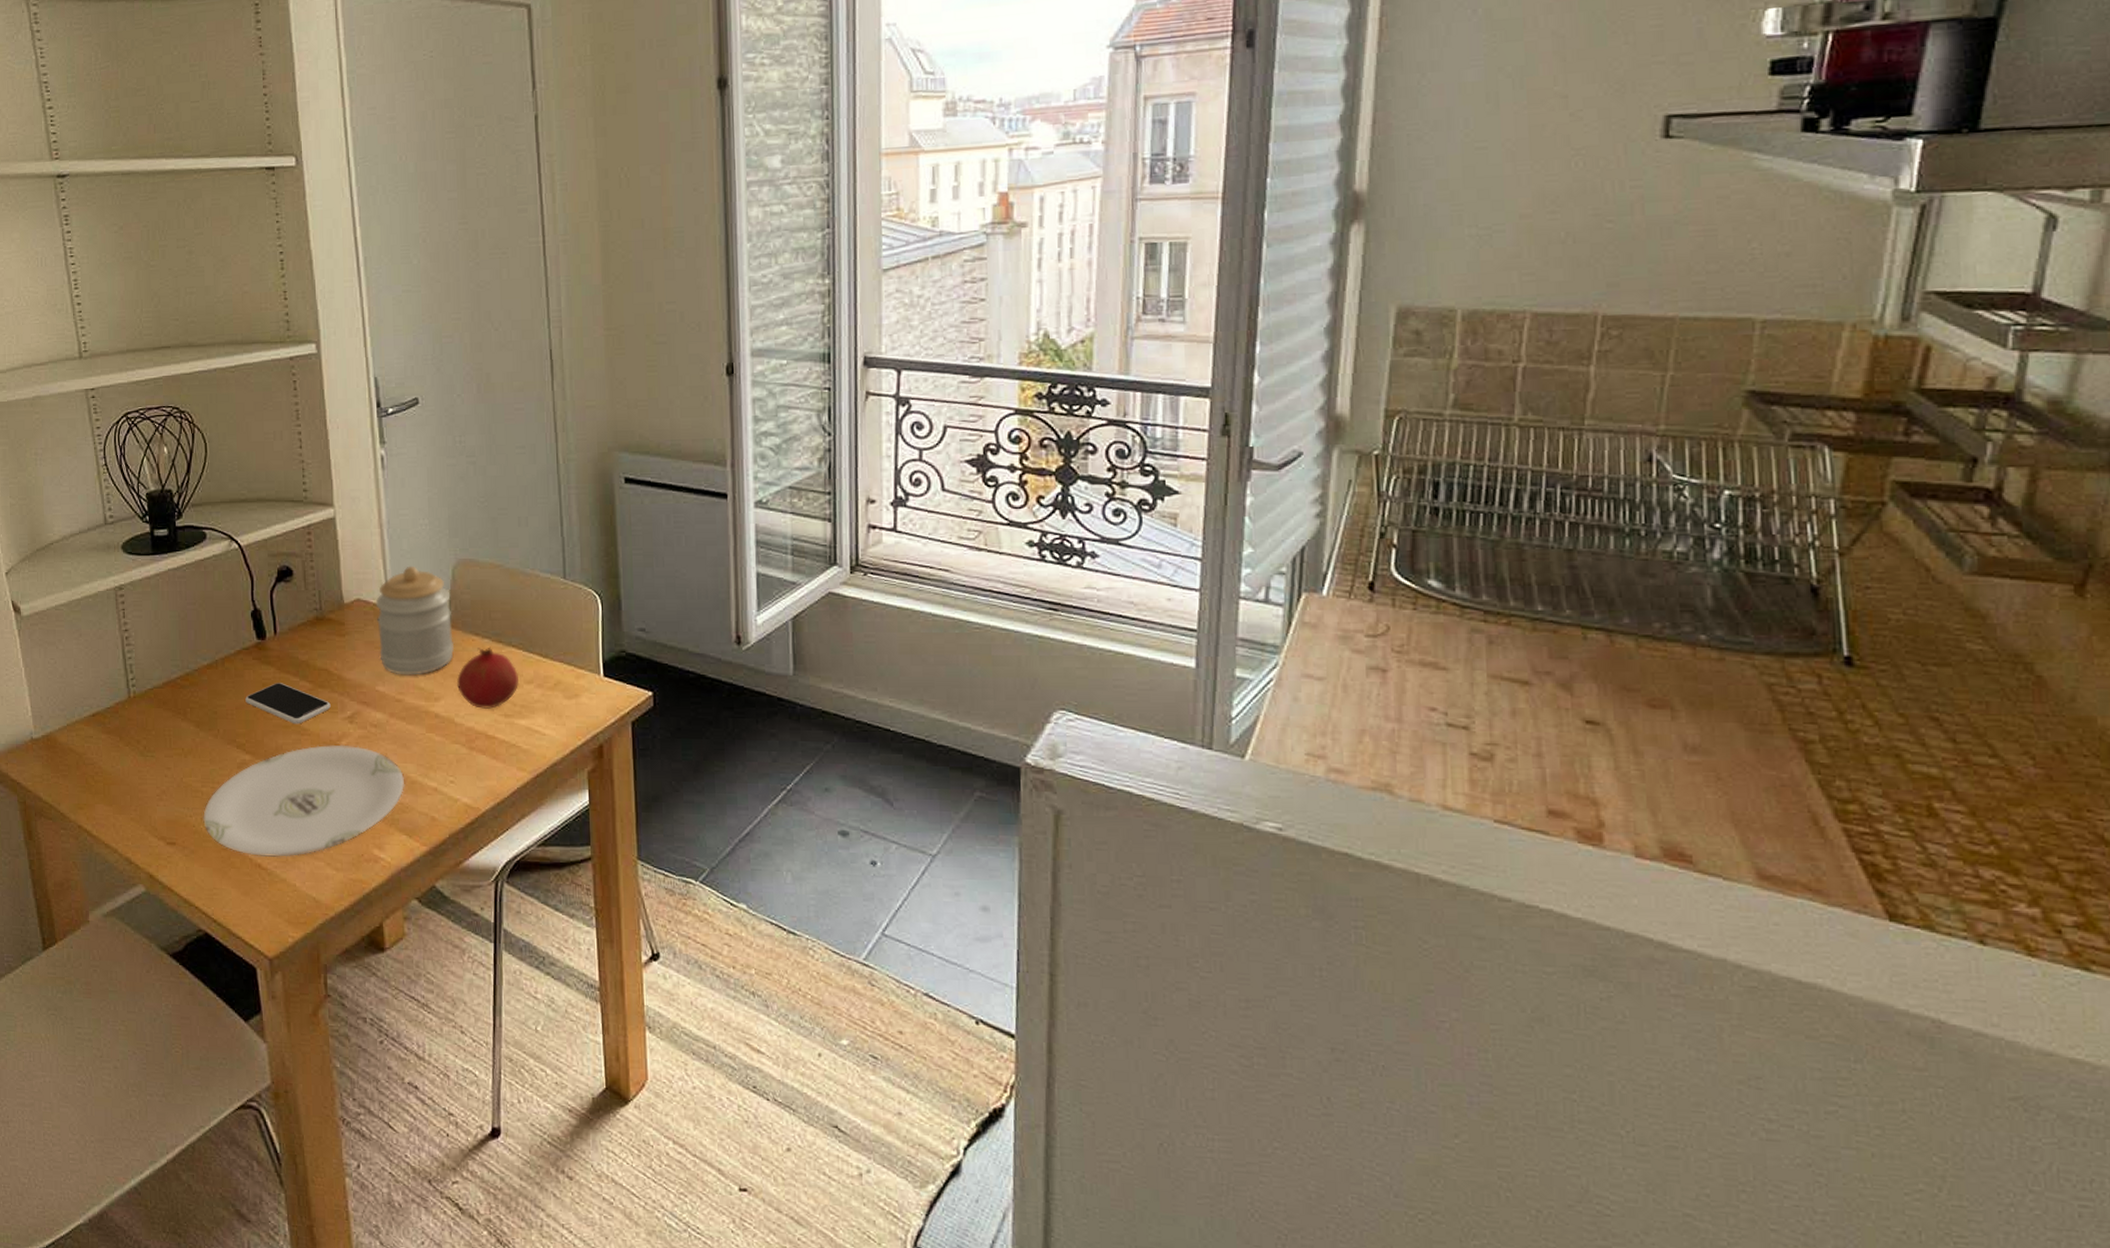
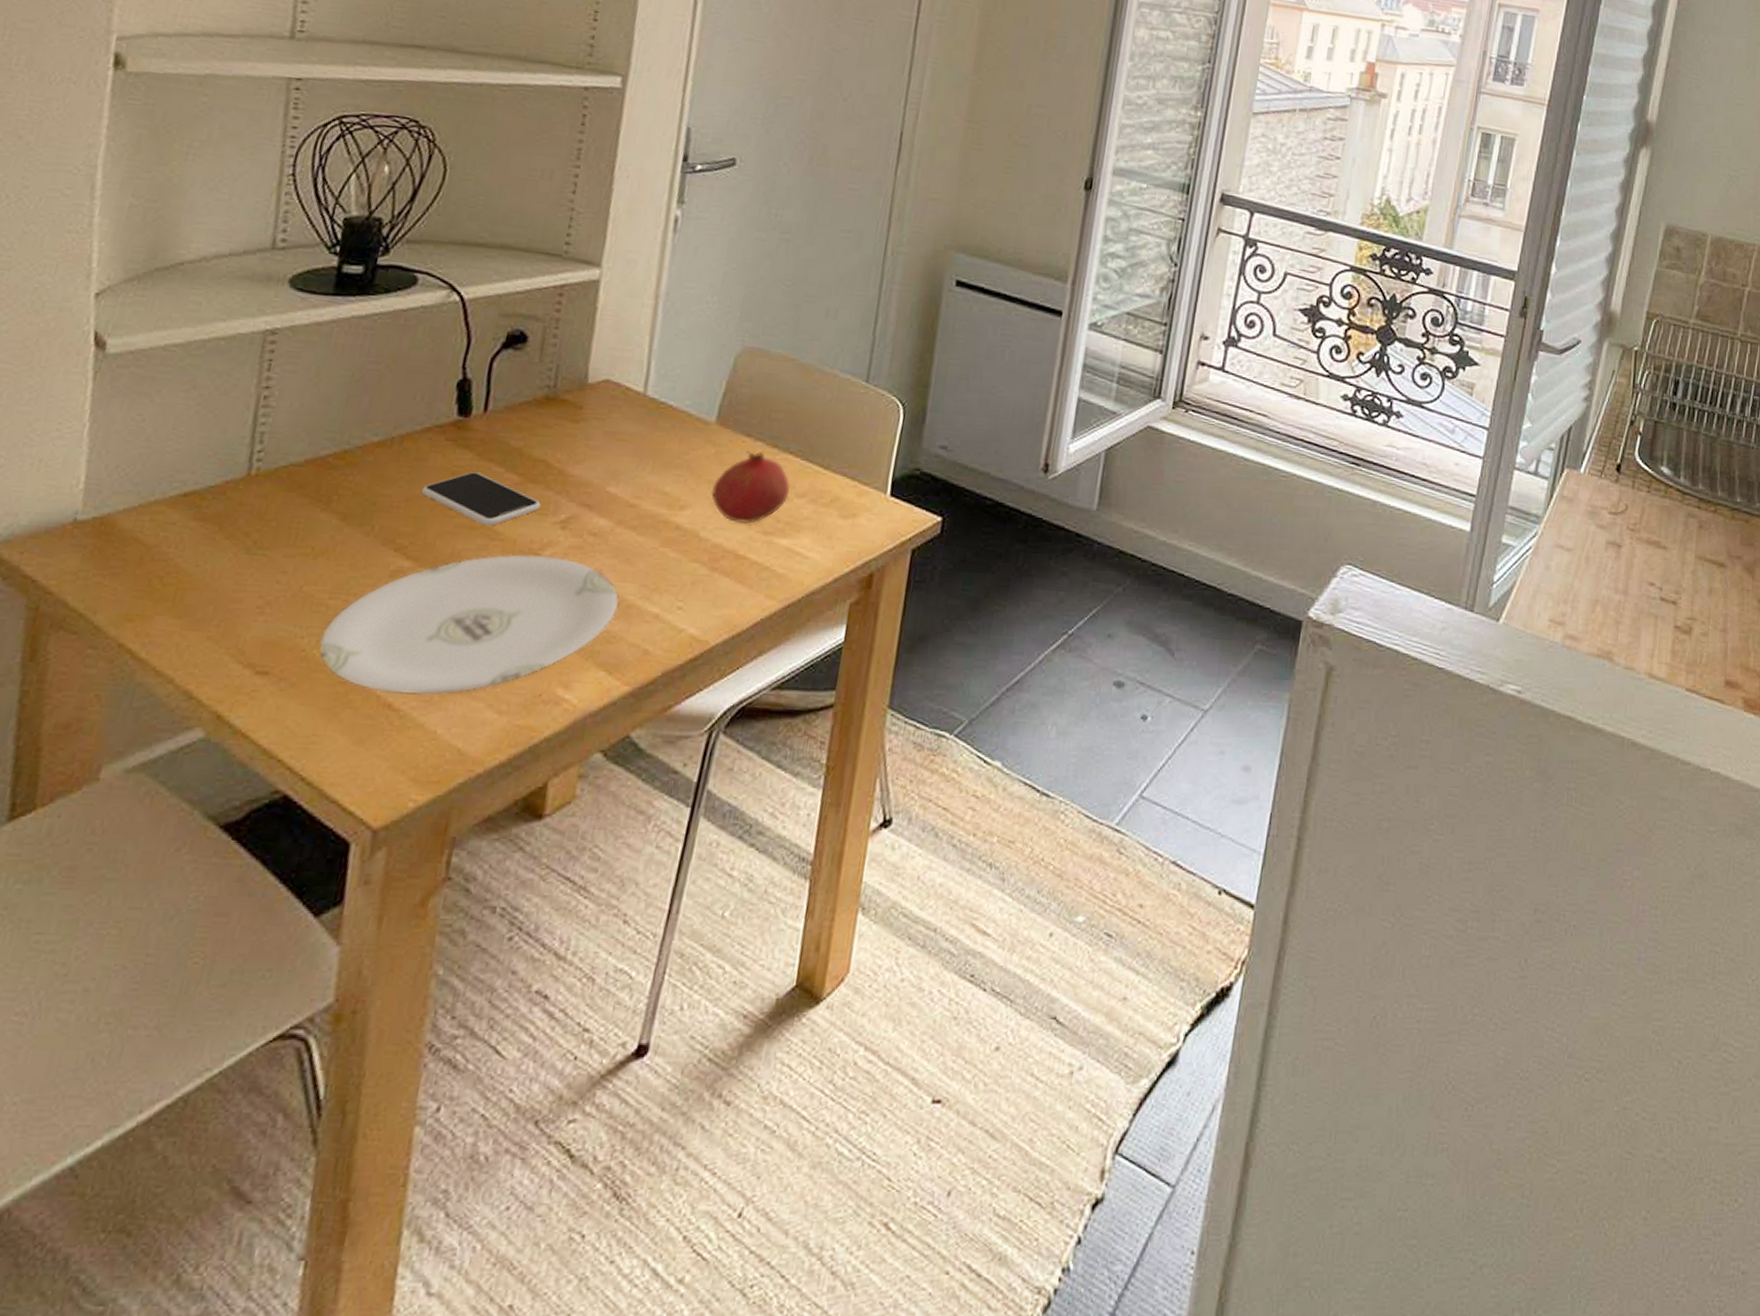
jar: present [375,566,455,675] -> none [620,347,727,477]

